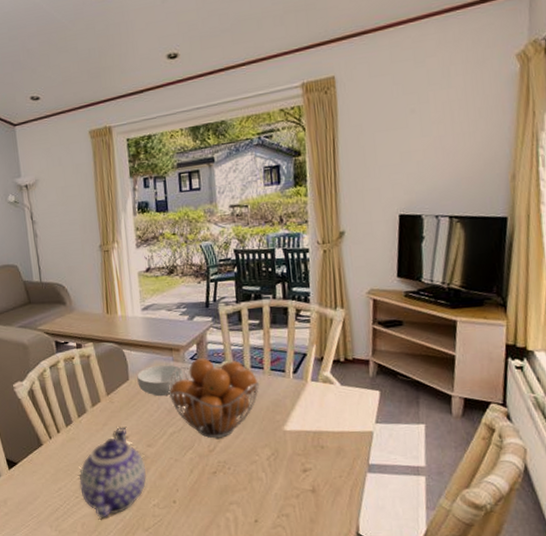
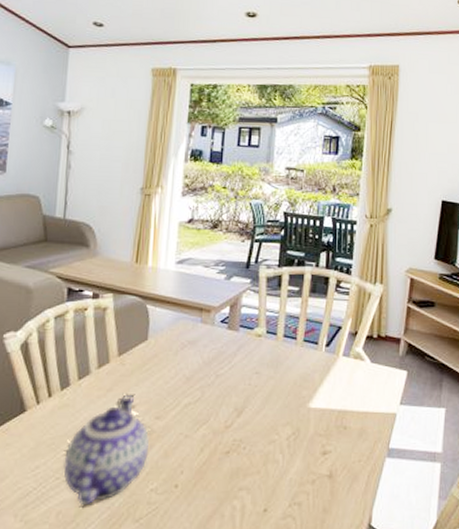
cereal bowl: present [137,364,184,396] -> none [157,326,211,360]
fruit basket: present [168,358,260,439] -> none [190,322,290,413]

